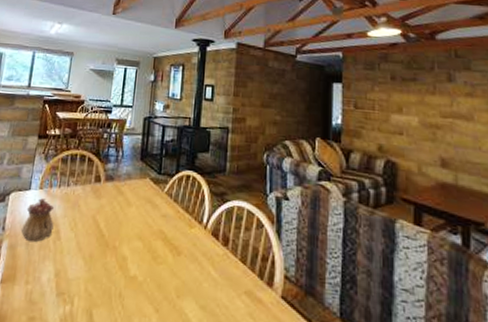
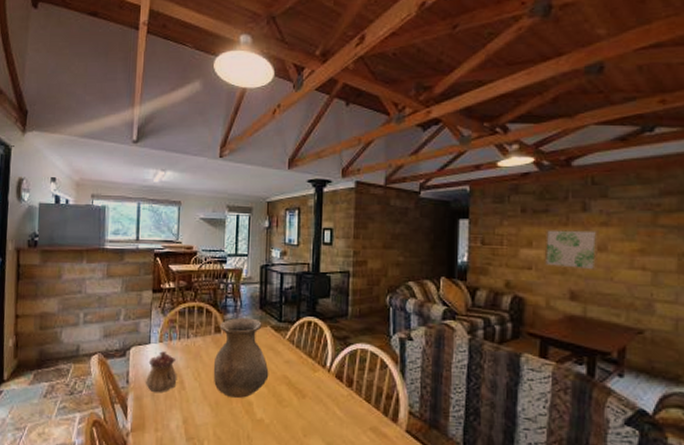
vase: none [89,167,146,252] -> present [213,317,269,398]
wall art: none [413,96,466,139] -> present [544,228,599,270]

